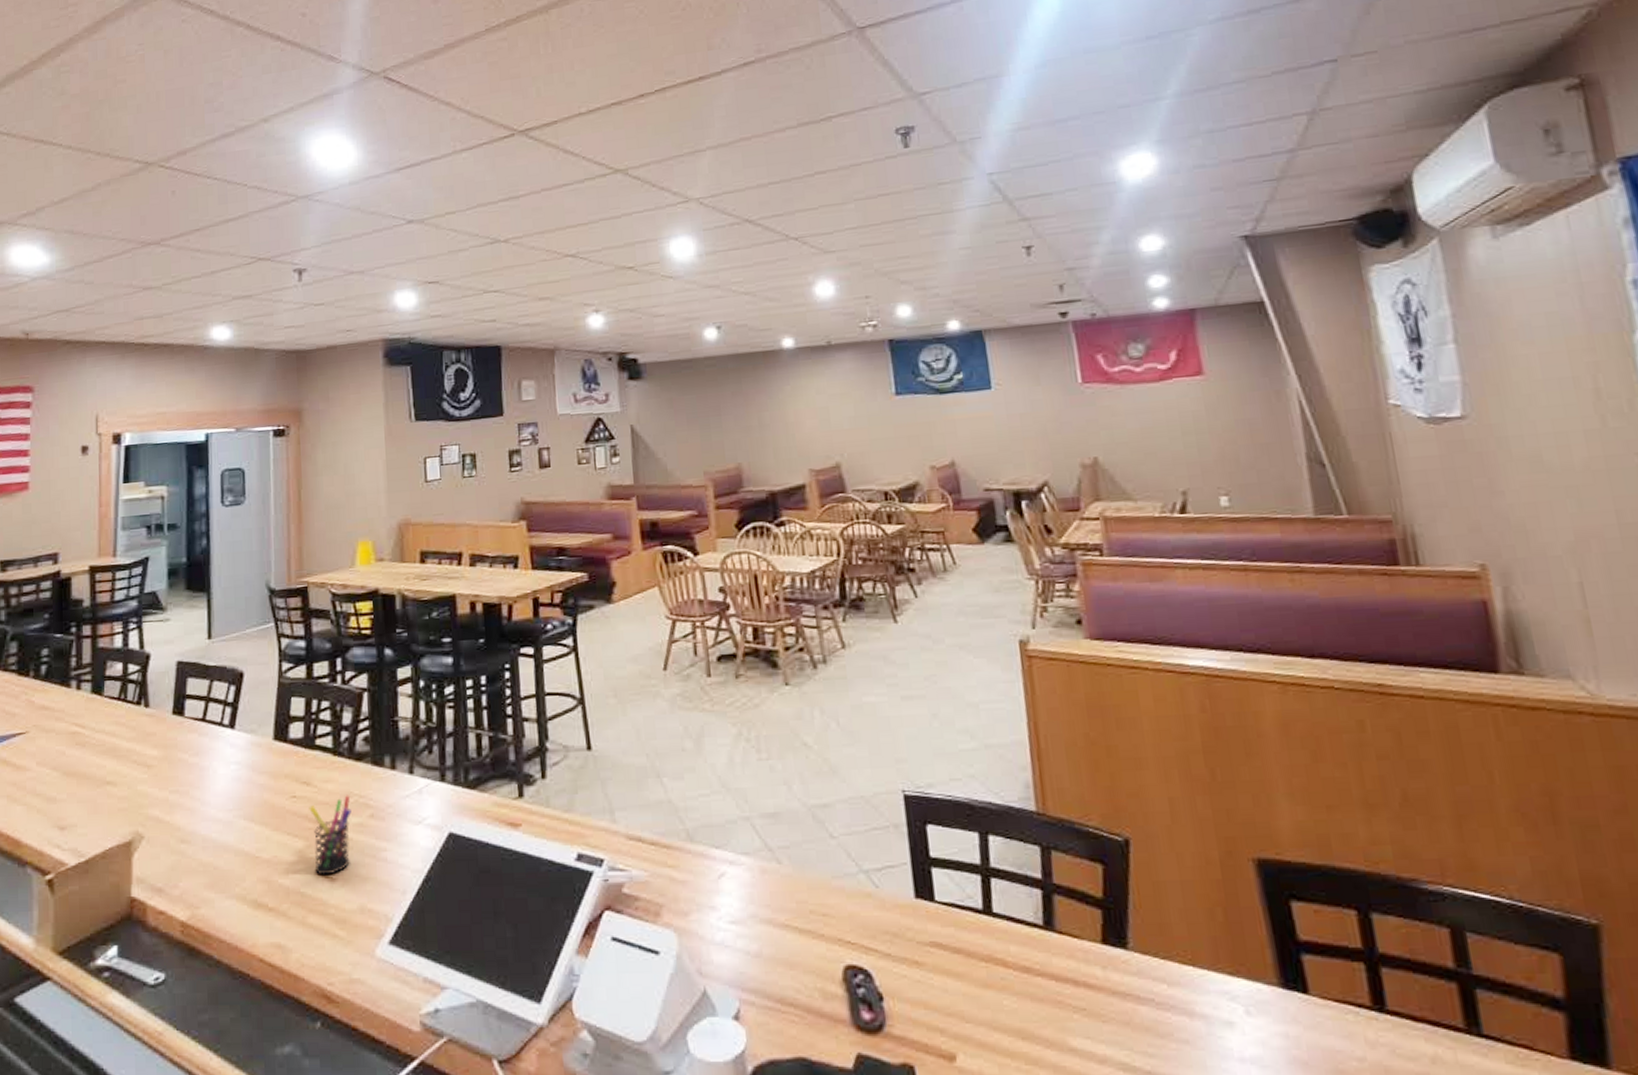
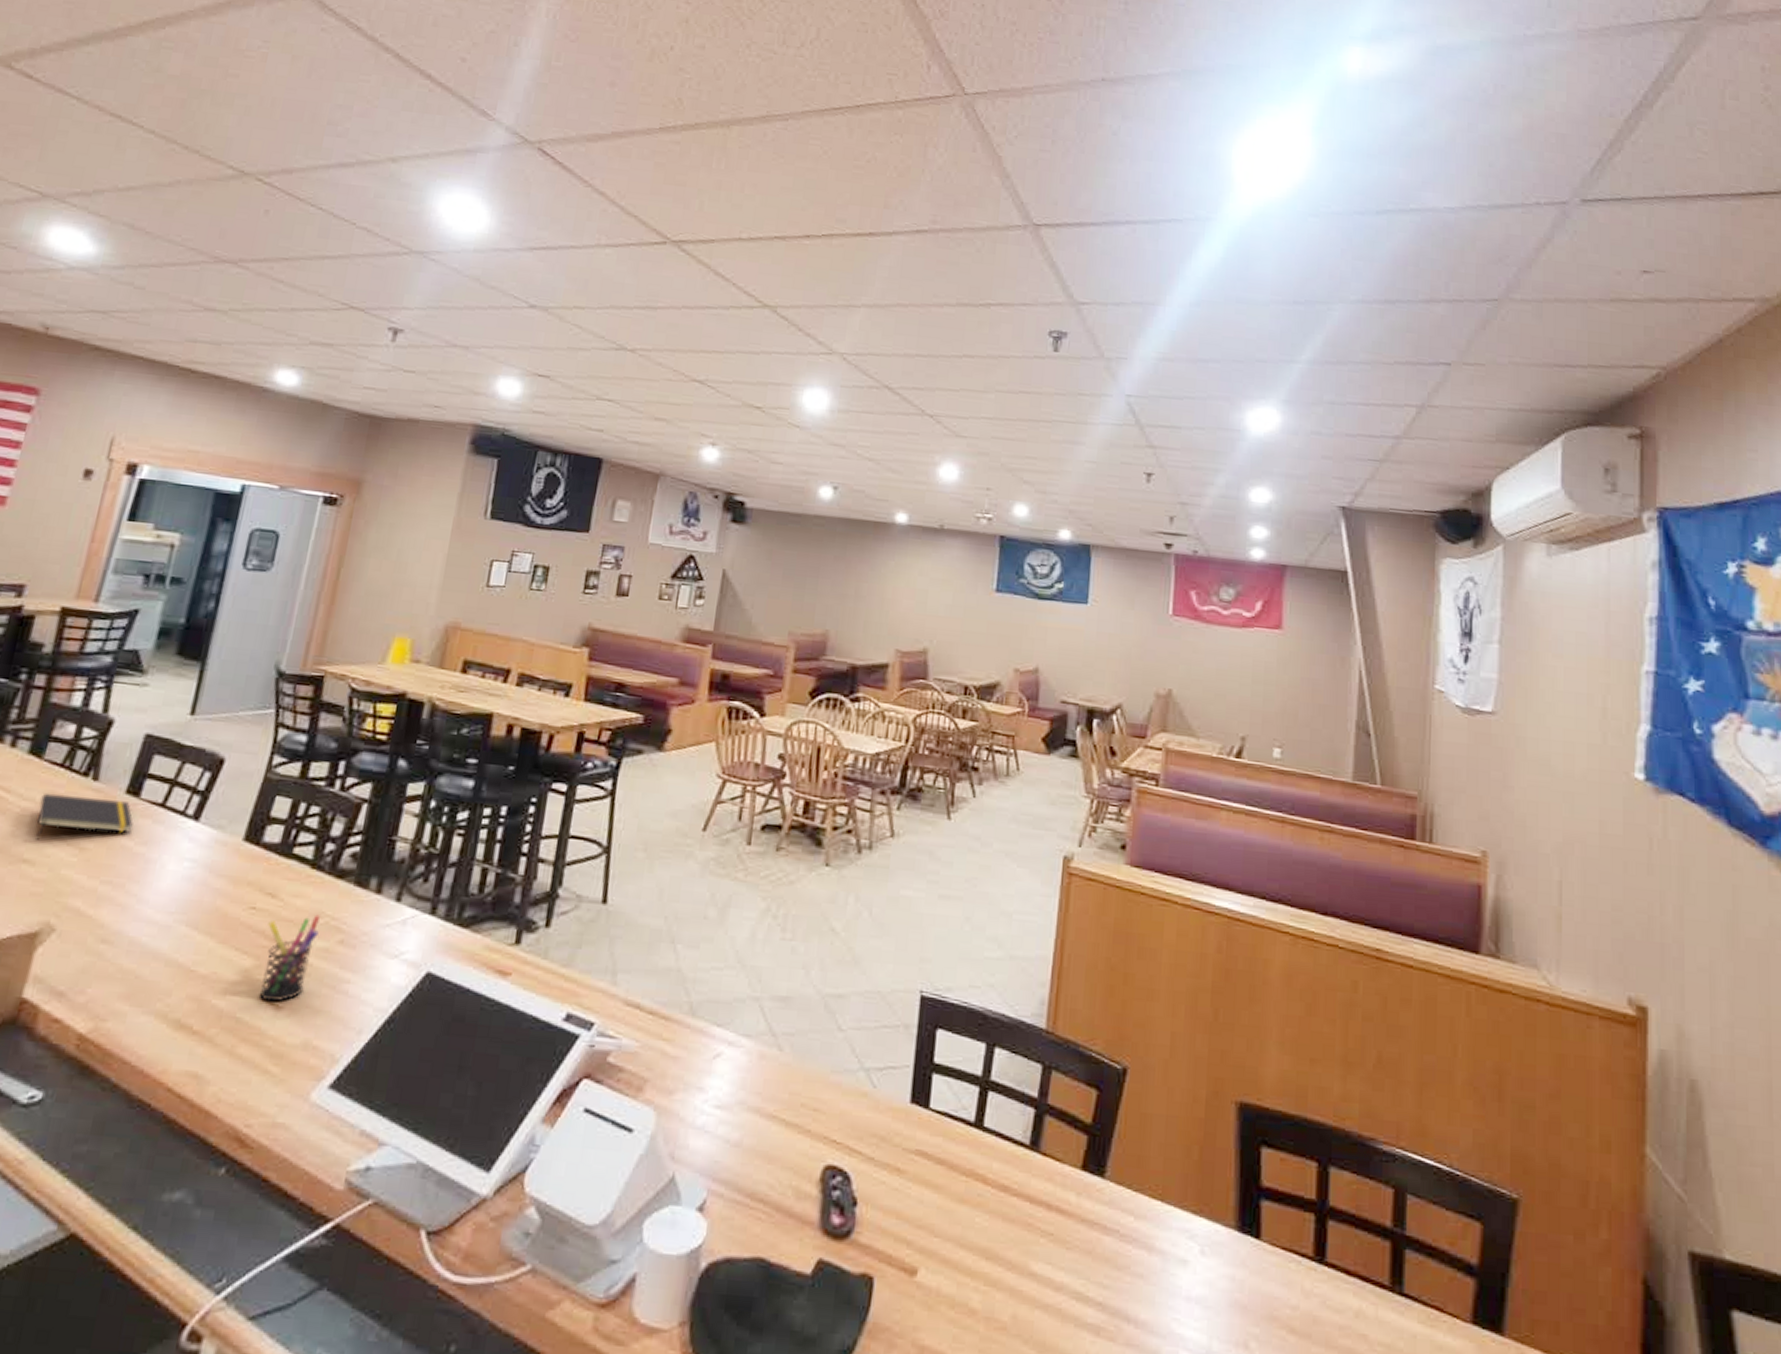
notepad: none [108,721,184,764] -> present [36,792,134,840]

